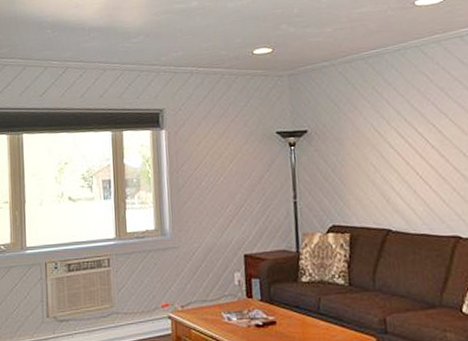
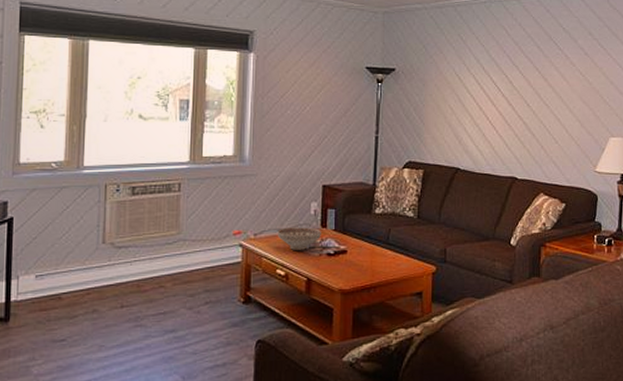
decorative bowl: none [203,298,248,322] -> present [277,227,321,250]

